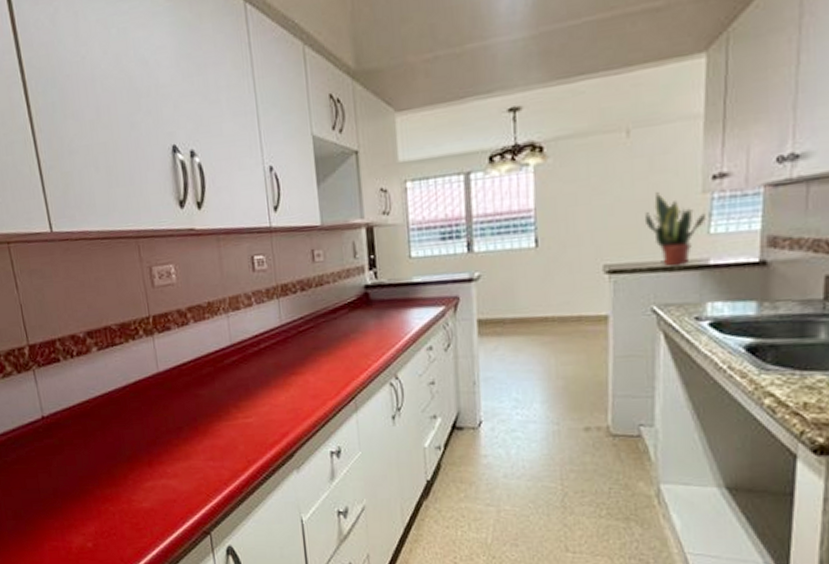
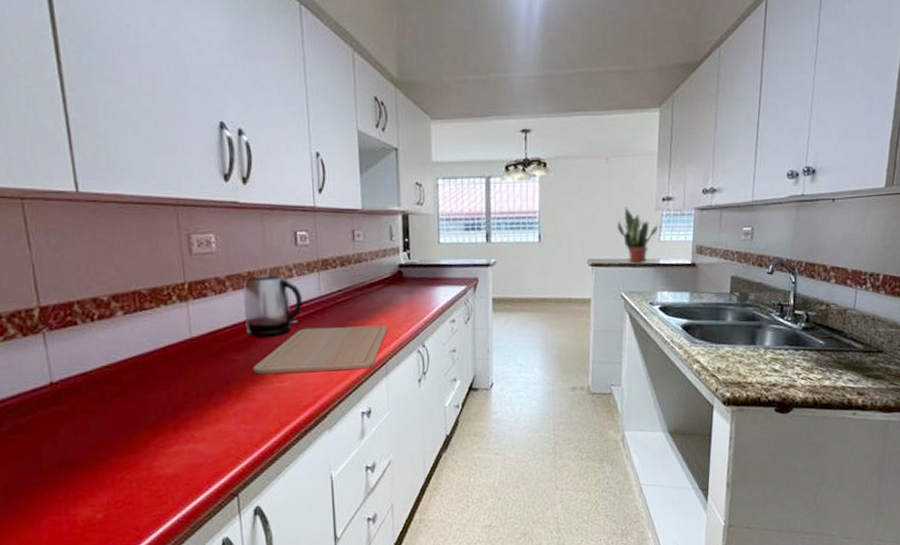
kettle: none [202,303,264,371] -> present [241,274,303,337]
chopping board: none [217,355,356,410] -> present [252,325,388,375]

